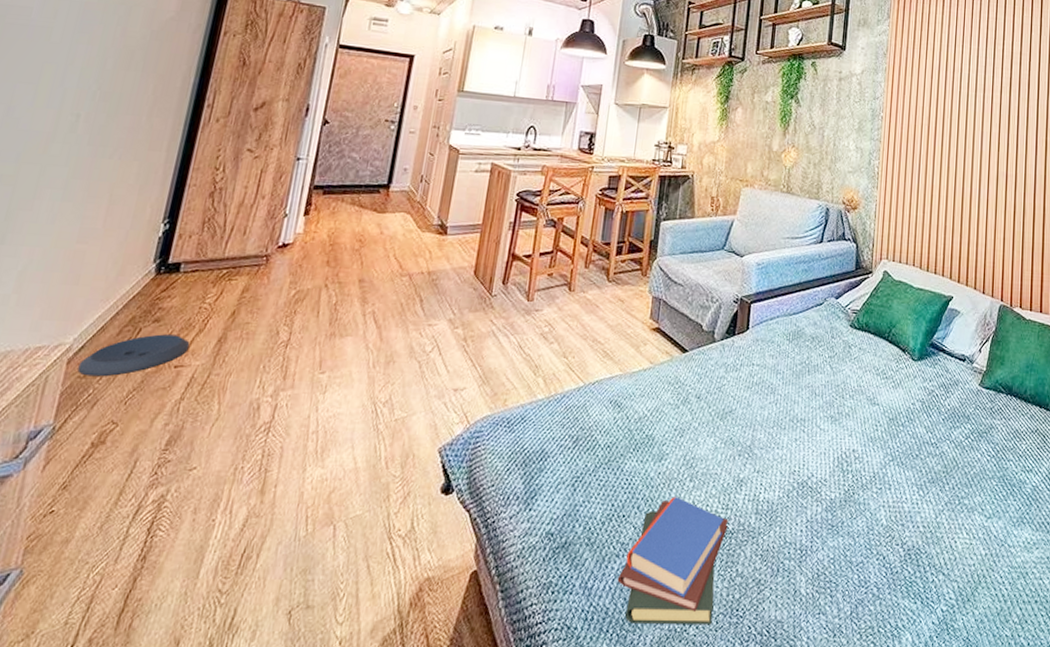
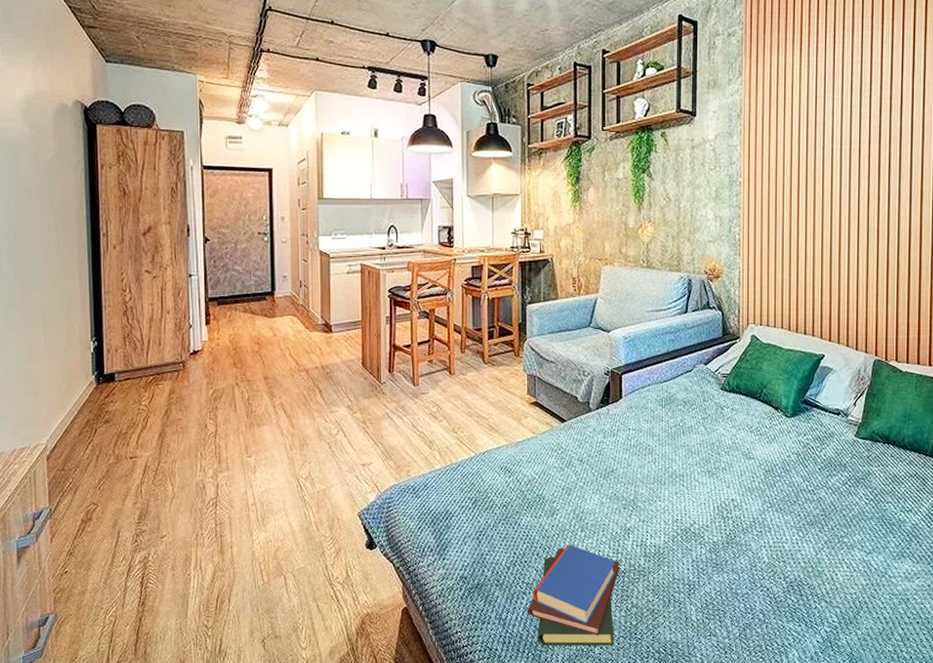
robot vacuum: present [77,334,190,377] -> none [56,432,138,469]

